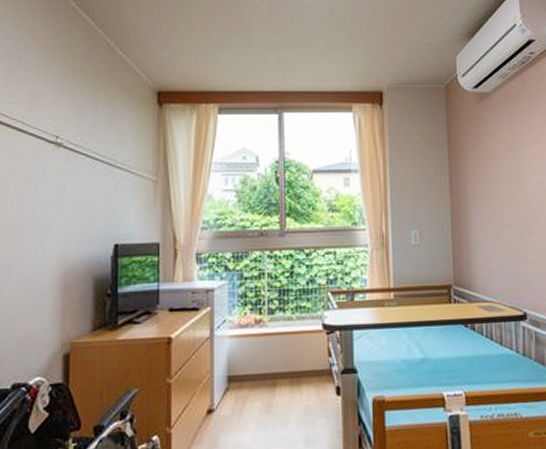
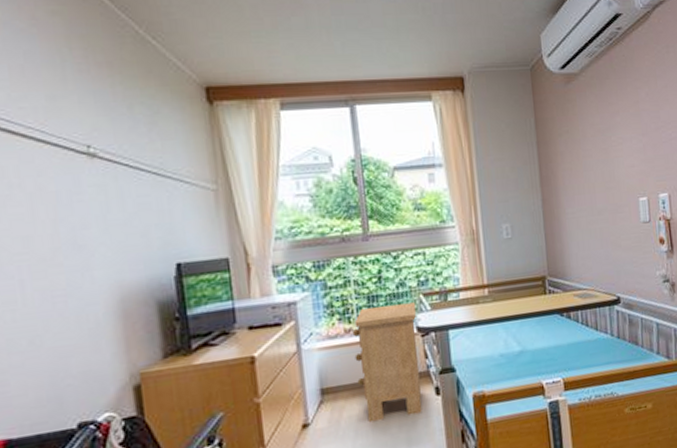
nightstand: none [262,299,324,416] -> present [352,302,423,423]

